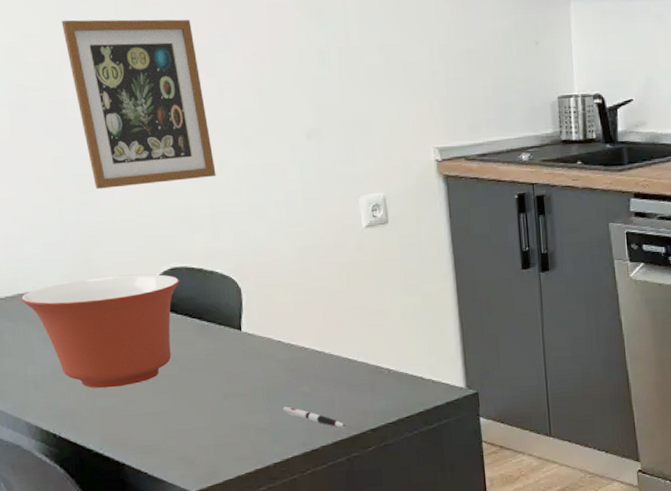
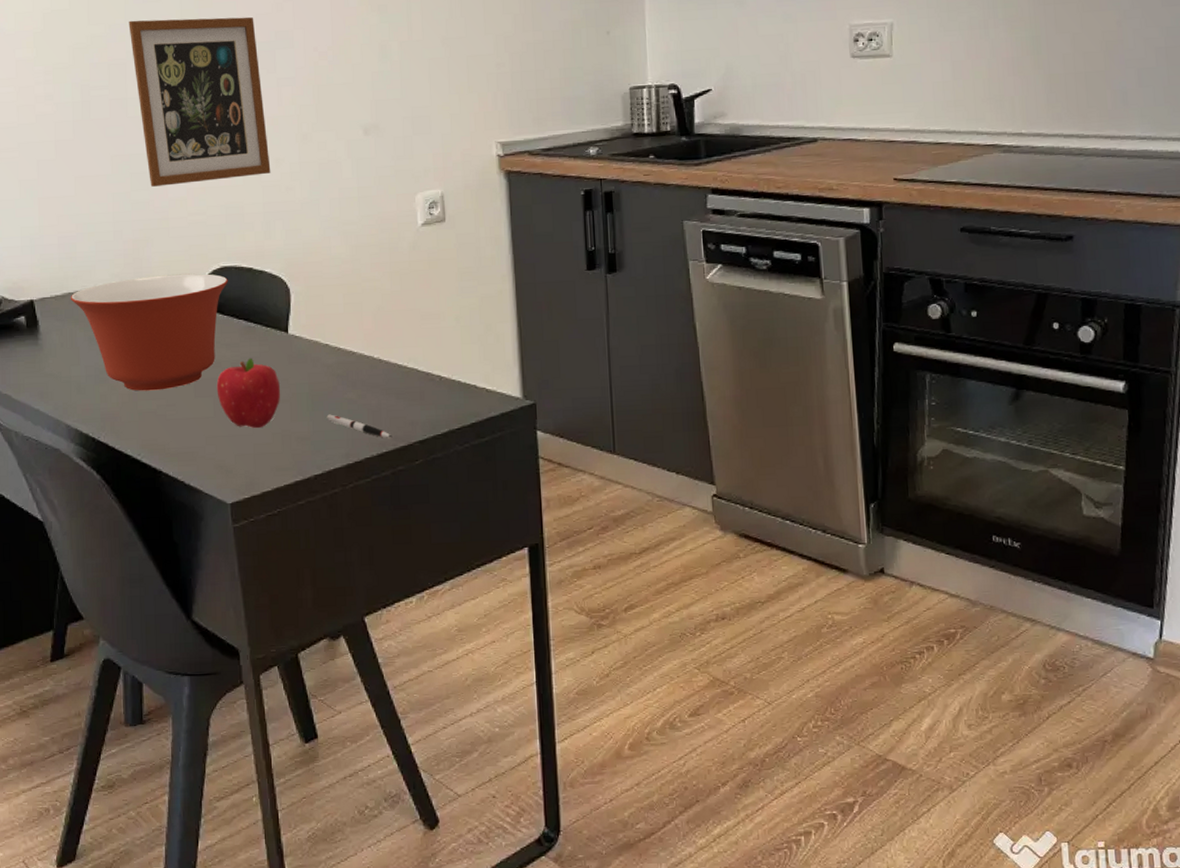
fruit: none [174,355,237,421] -> present [216,358,280,428]

